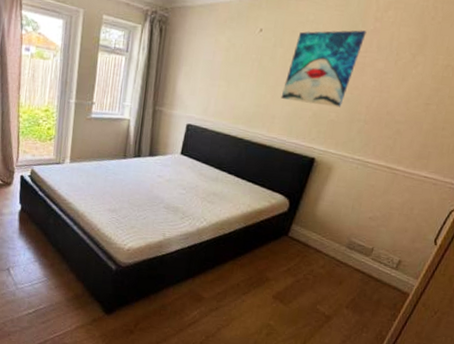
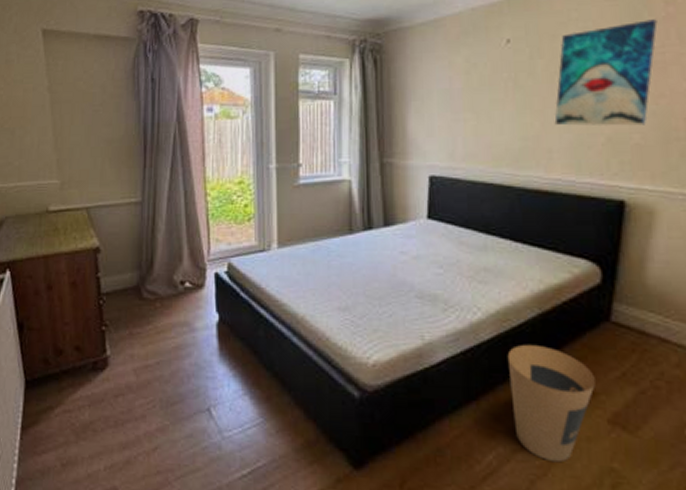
trash can: none [214,245,271,319] -> present [507,344,595,463]

